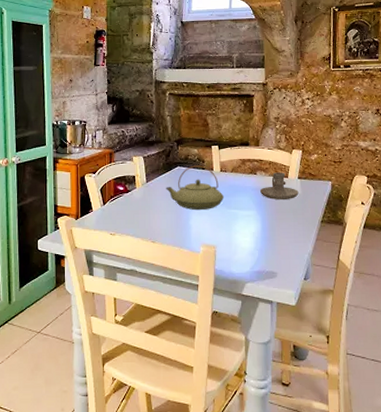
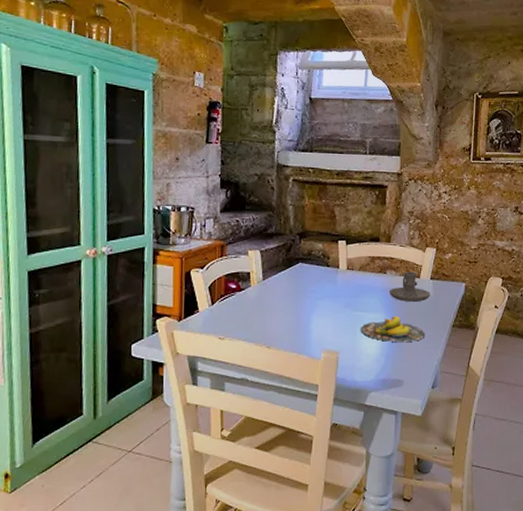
teapot: present [166,165,225,211] -> none [285,262,350,313]
banana: none [234,212,296,237] -> present [360,315,426,342]

